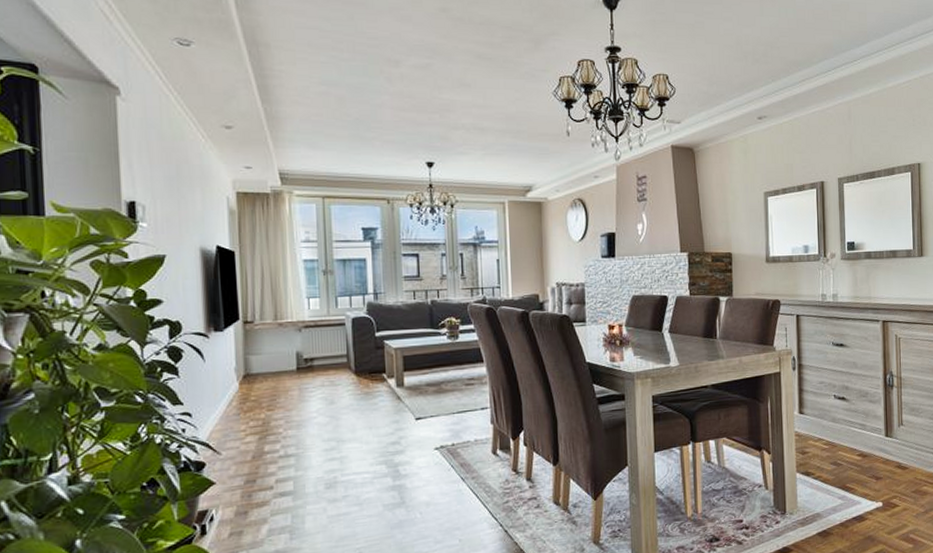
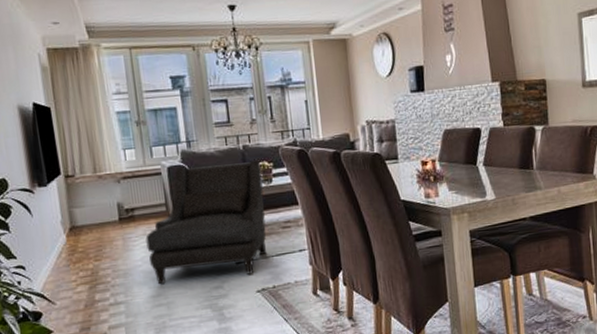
armchair: none [323,316,449,438] -> present [145,160,266,285]

